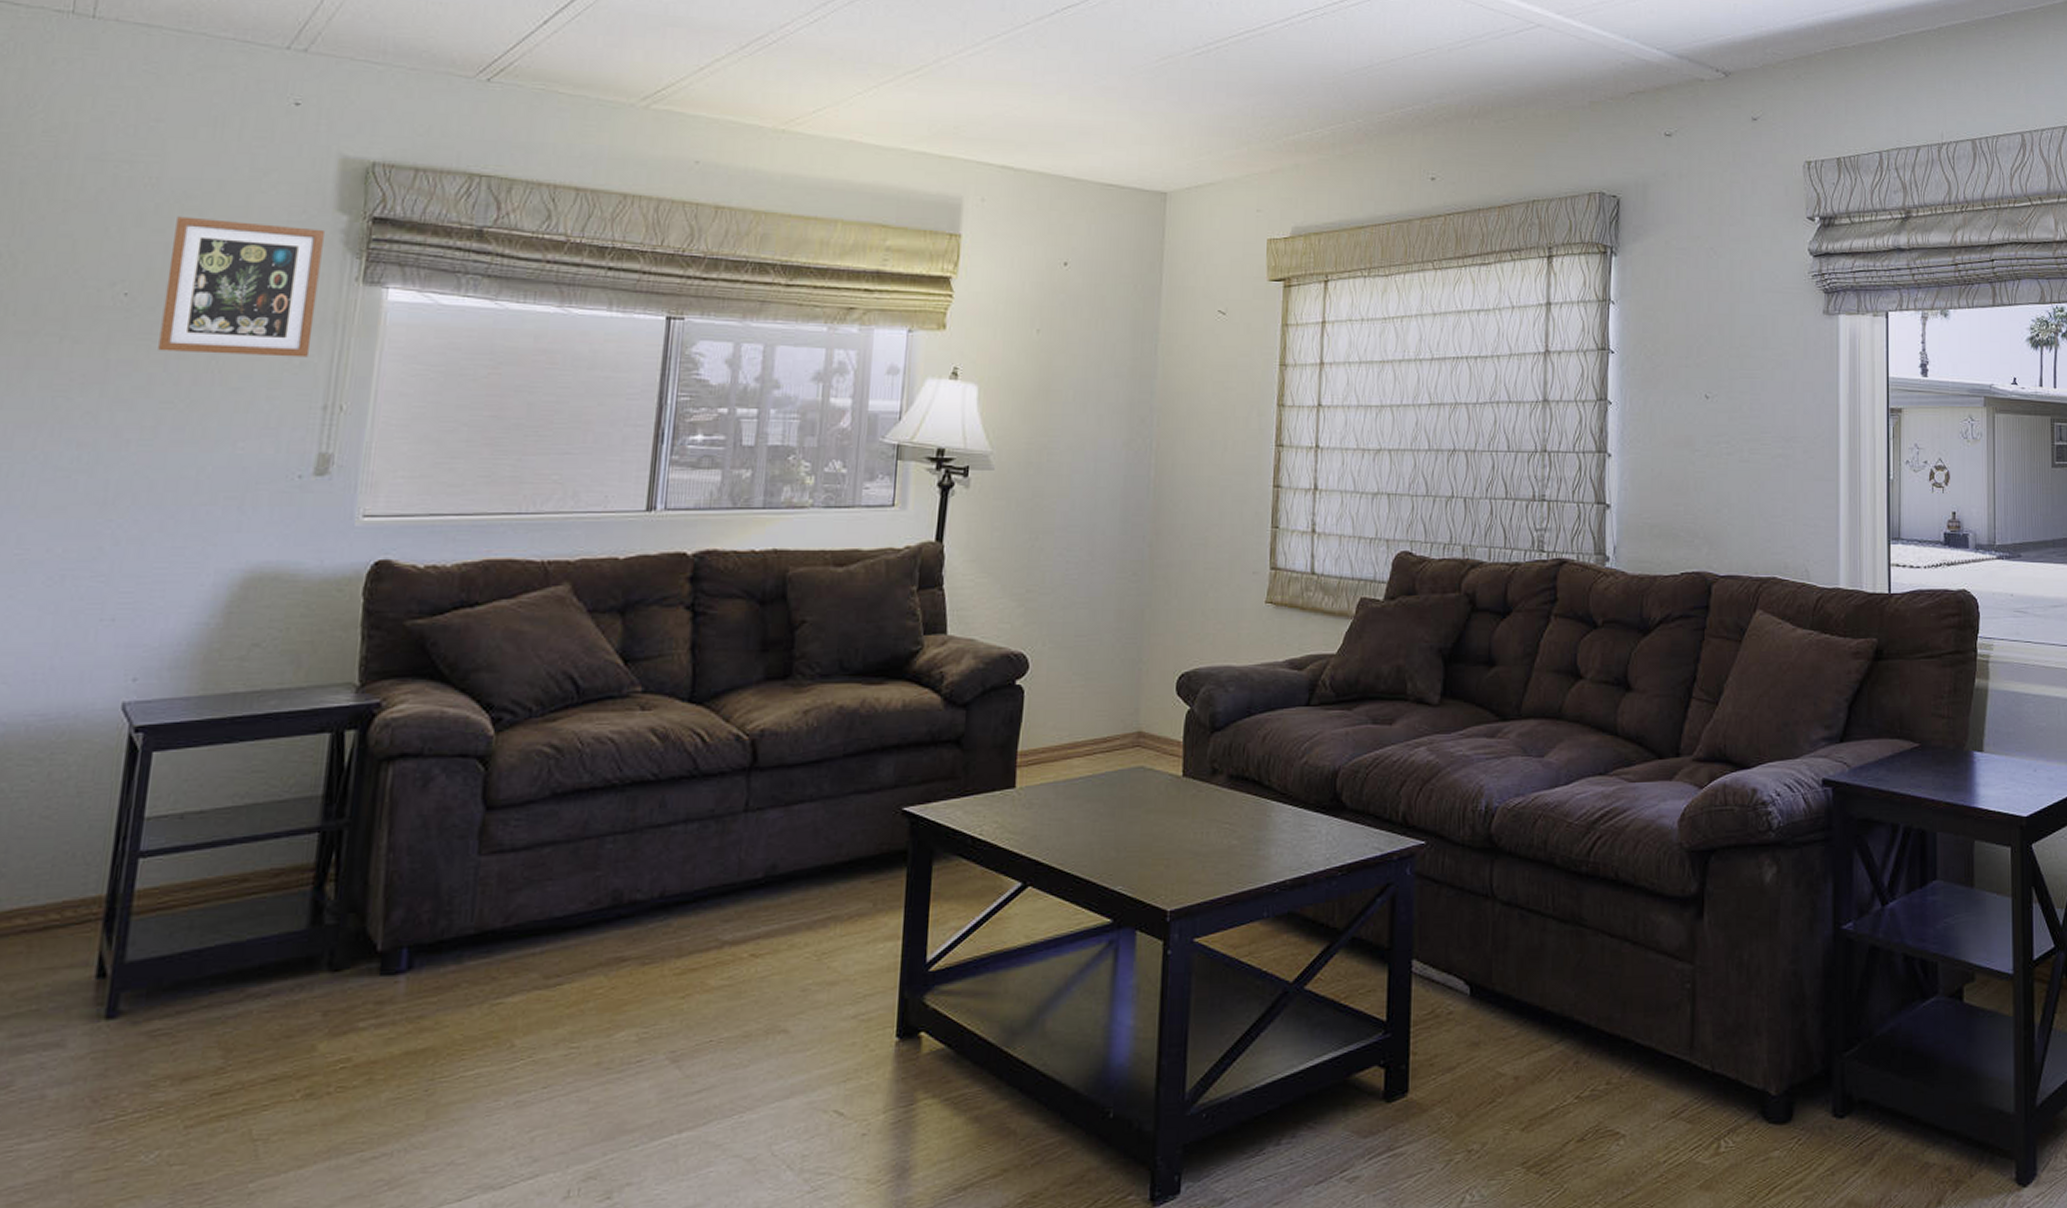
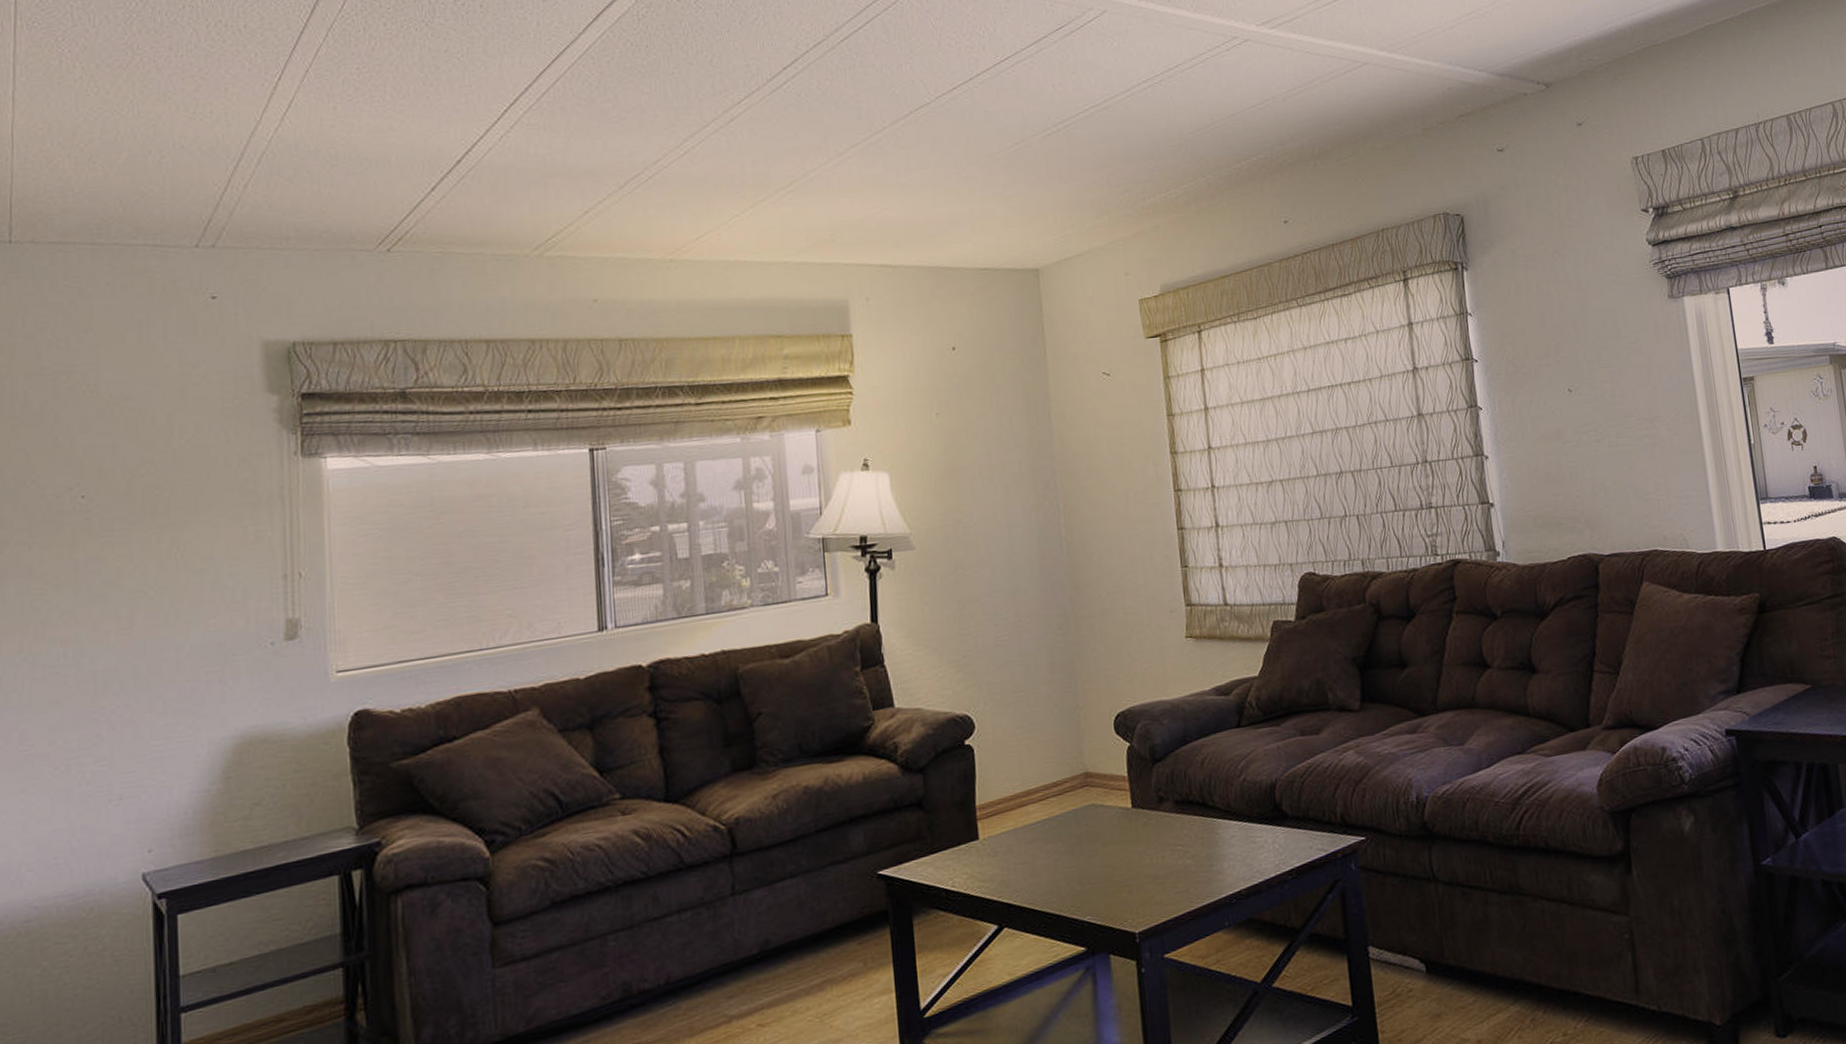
picture frame: present [158,216,324,357] -> none [118,411,263,545]

